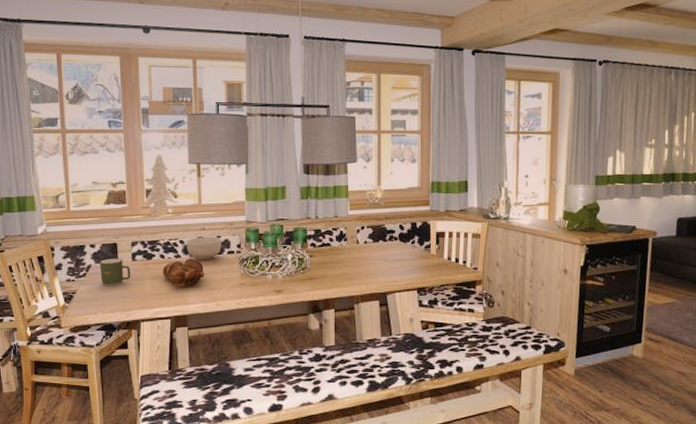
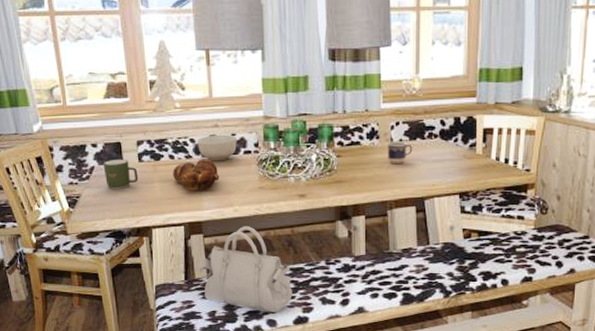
shoulder bag: none [184,319,268,400] -> present [201,226,293,312]
cup: none [354,243,376,263] -> present [388,141,413,165]

